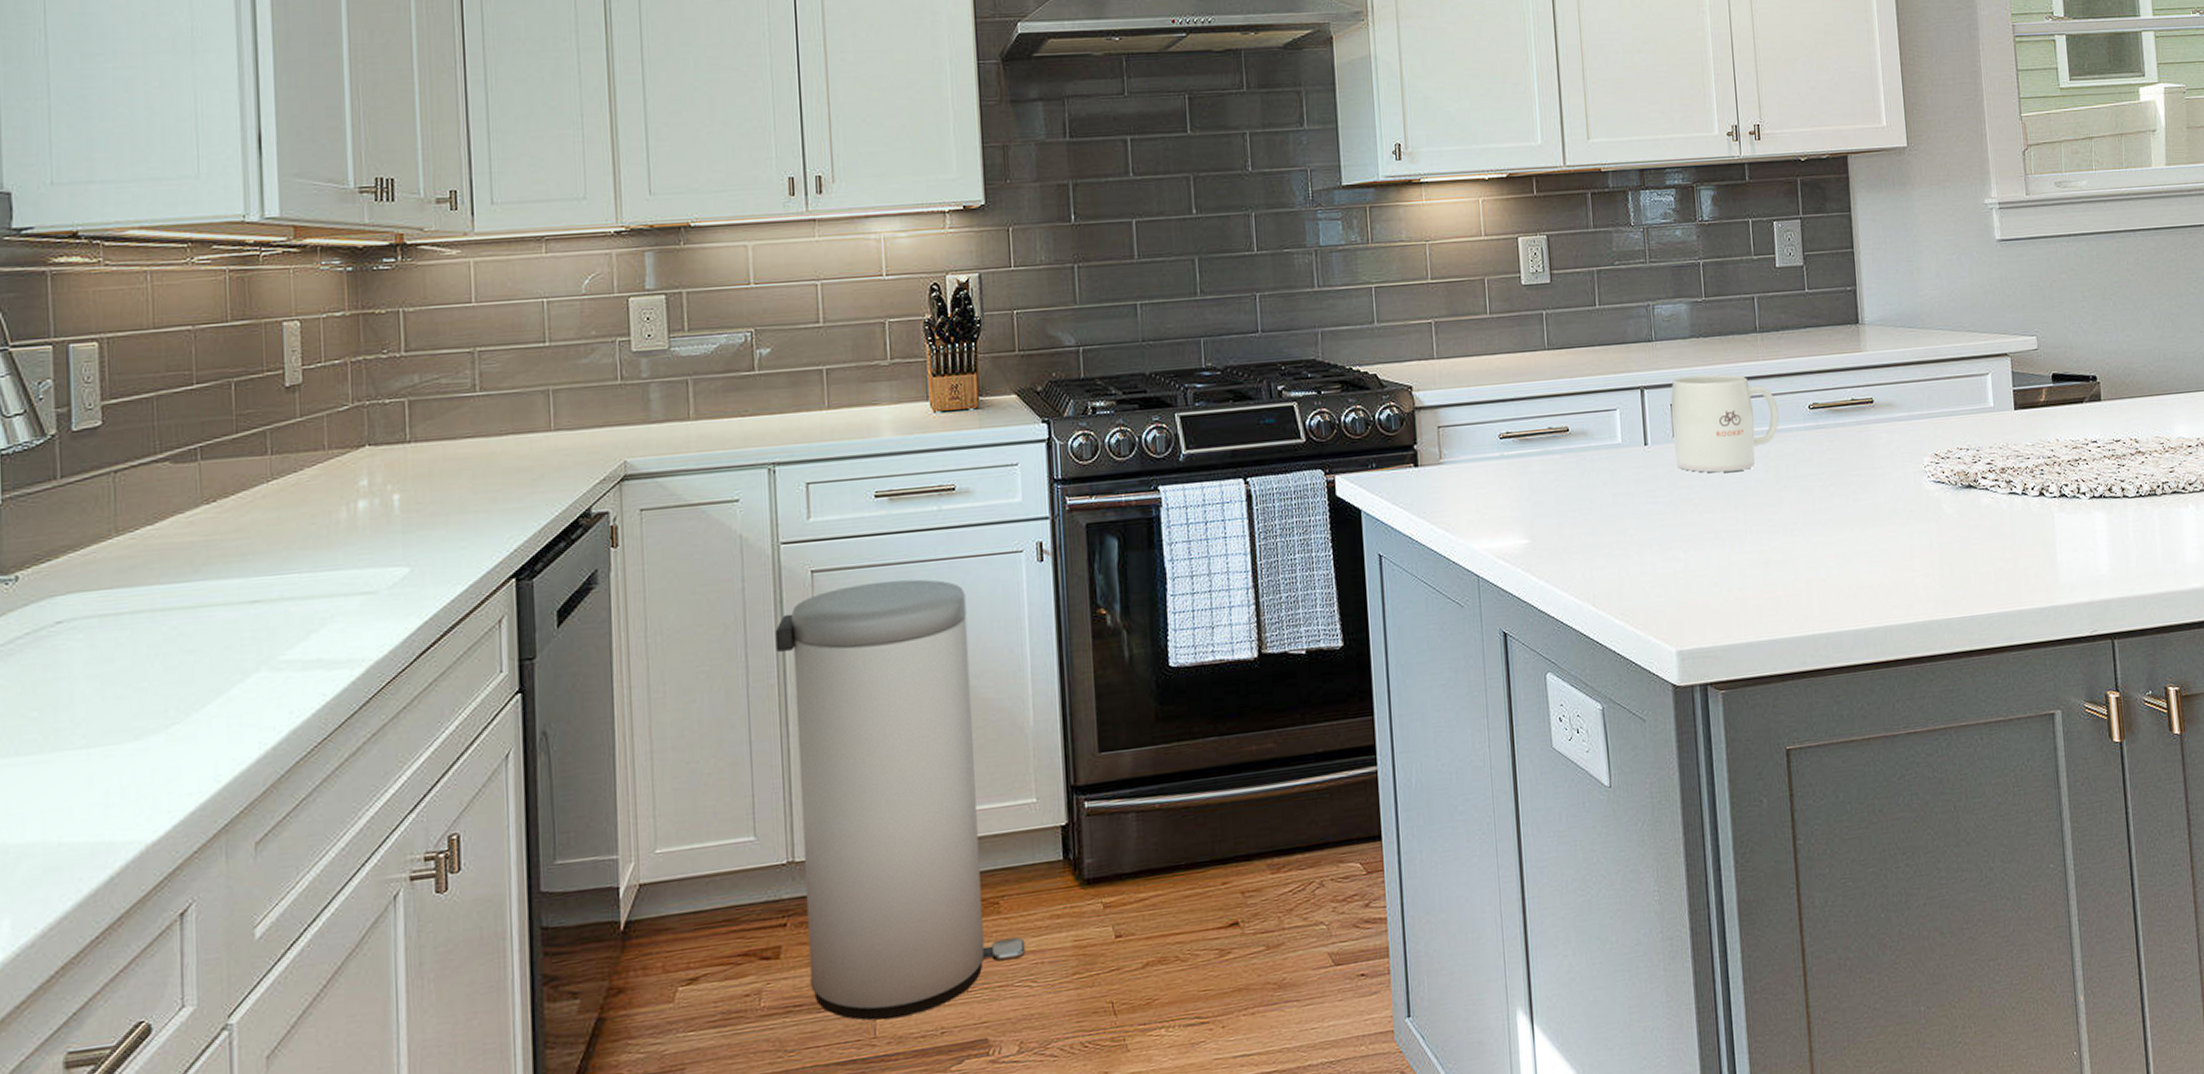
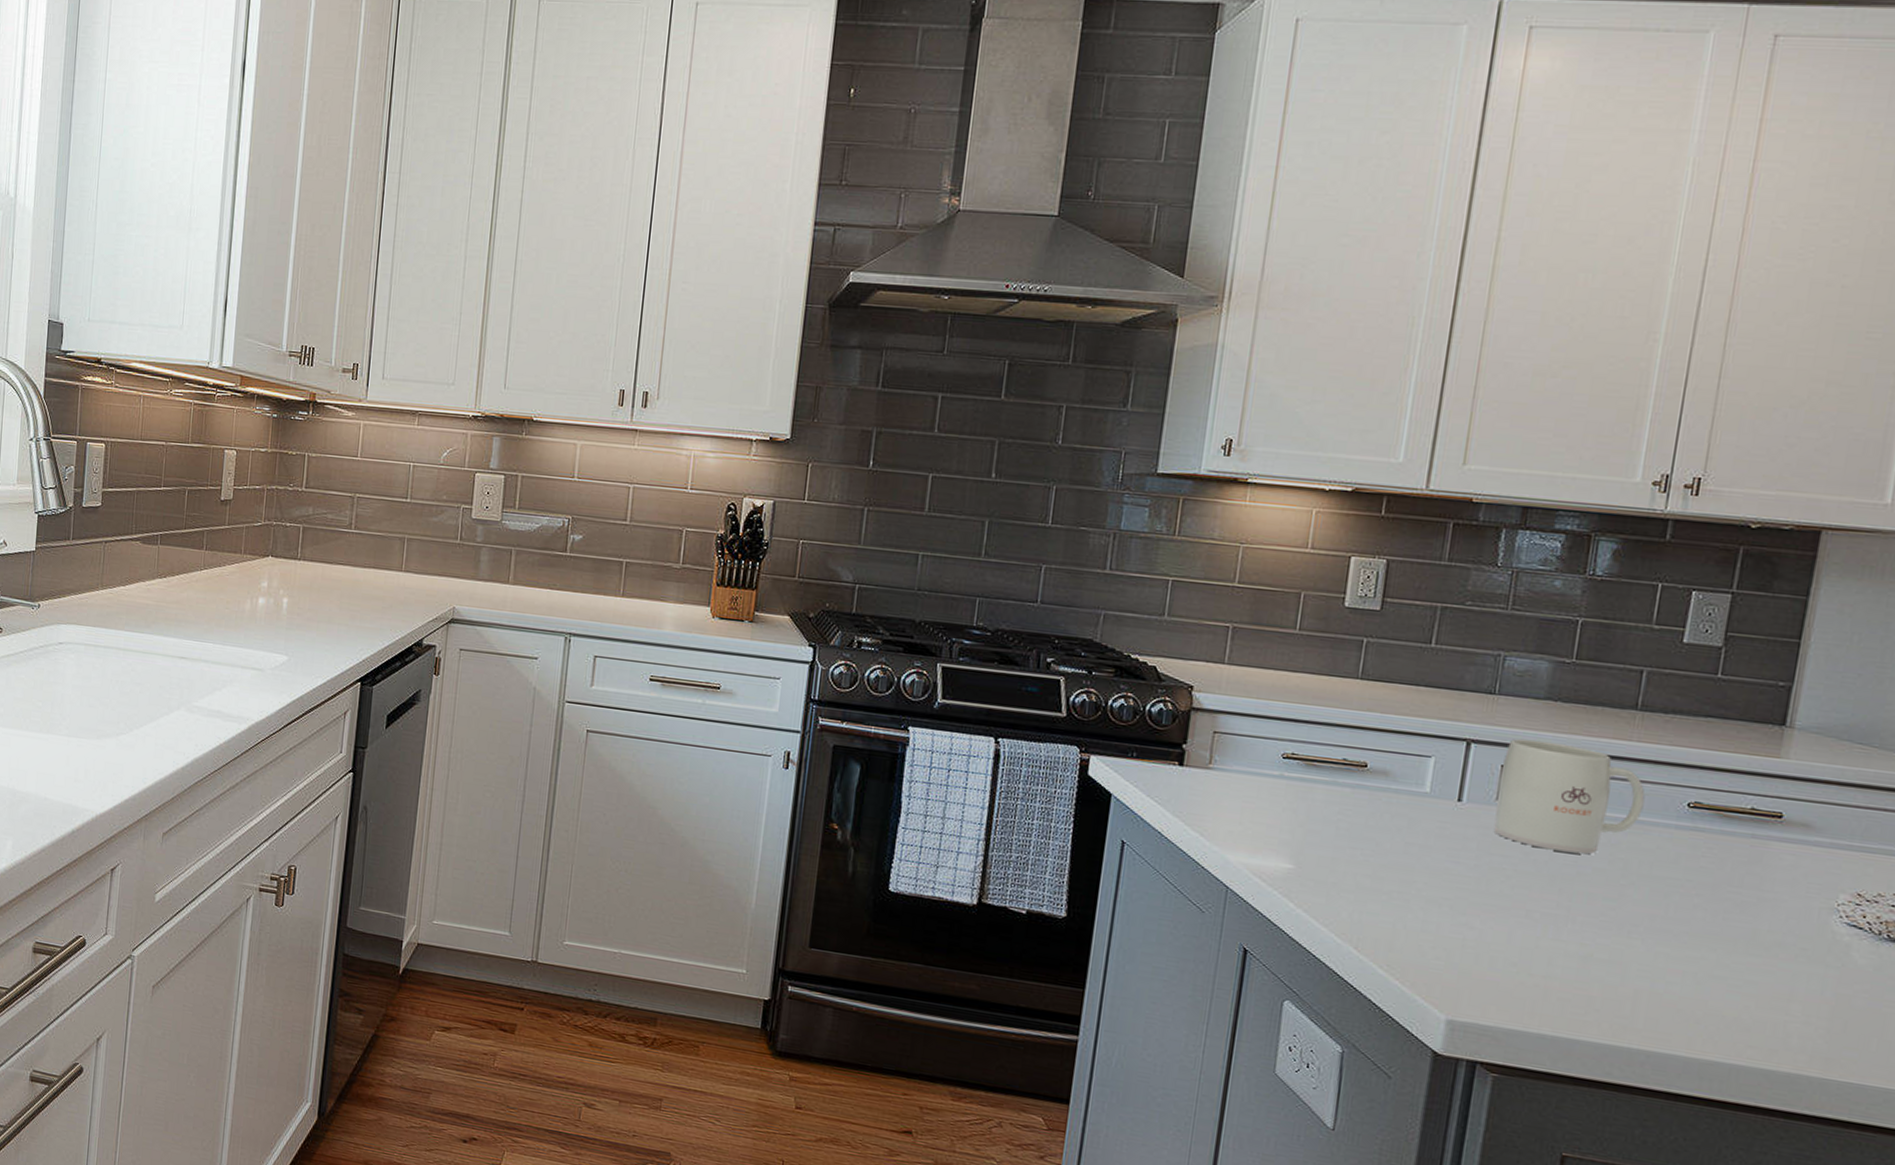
pedal bin: present [775,579,1026,1020] -> none [535,750,716,1114]

